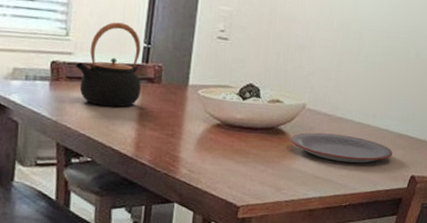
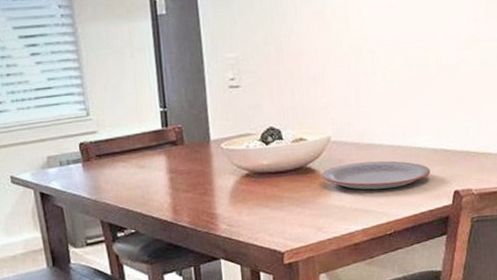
teapot: present [75,22,141,108] -> none [101,92,167,178]

